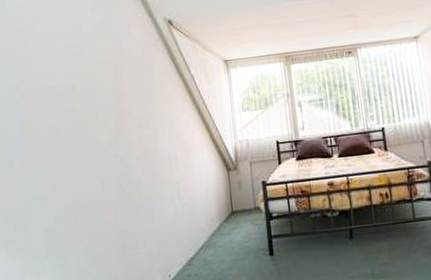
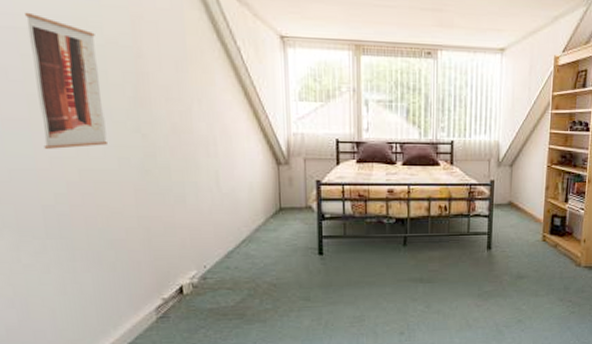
wall art: none [43,76,94,180] -> present [23,12,107,149]

